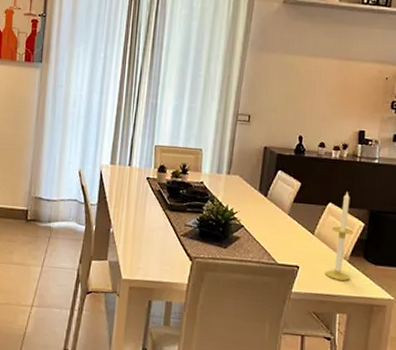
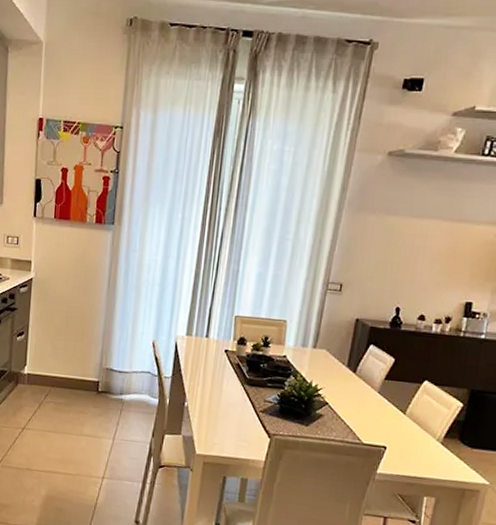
candle: present [324,192,354,281] -> none [414,369,451,463]

